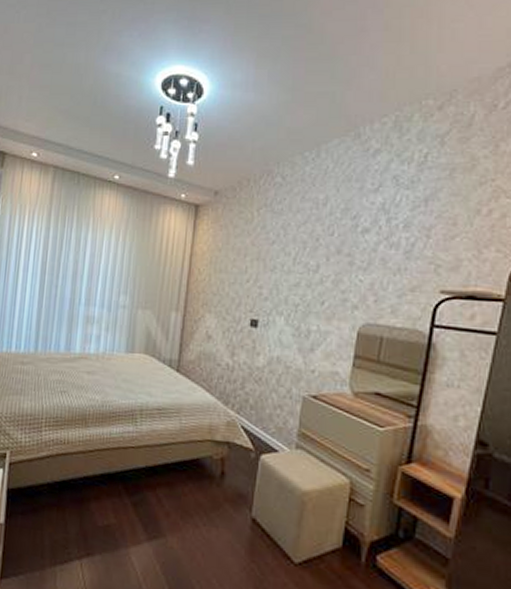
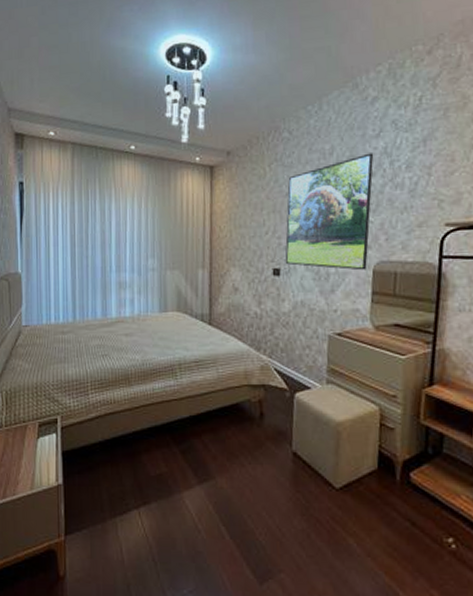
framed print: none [264,208,371,331] -> present [285,153,374,271]

